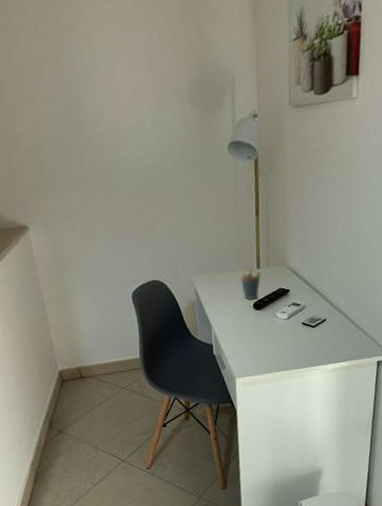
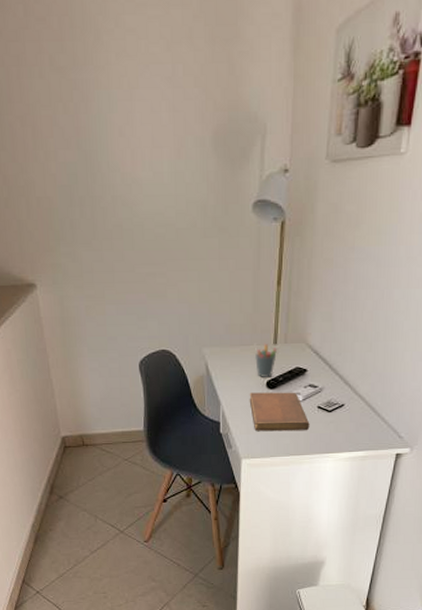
notebook: none [238,311,297,350] -> present [249,392,310,432]

